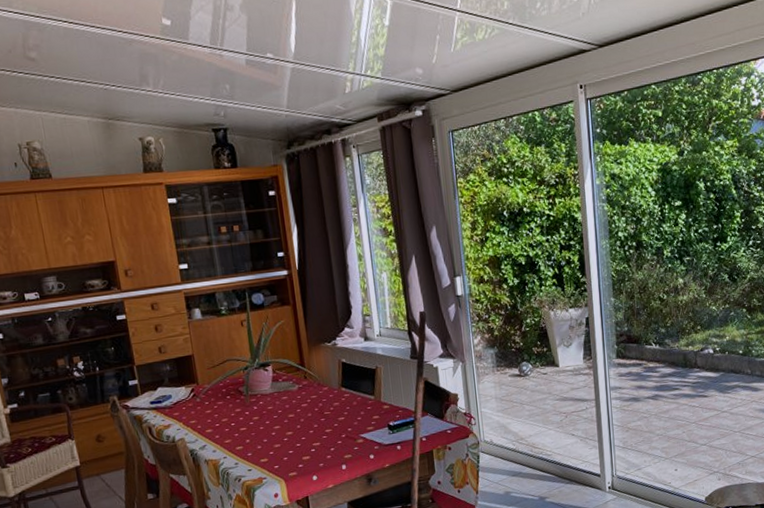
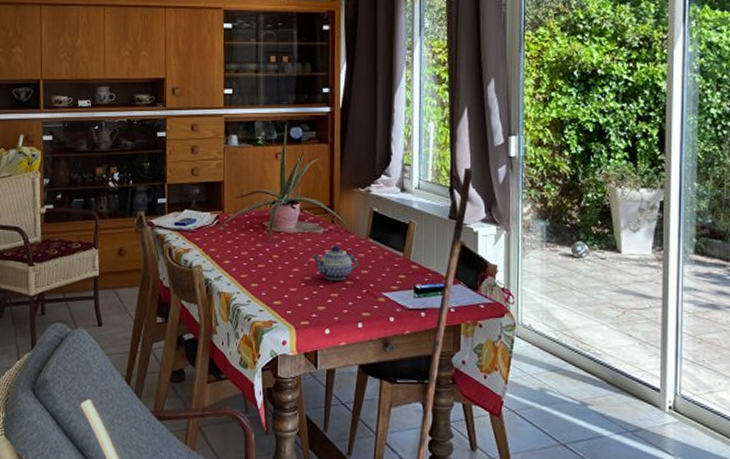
teapot: none [290,398,336,431] -> present [312,245,359,280]

